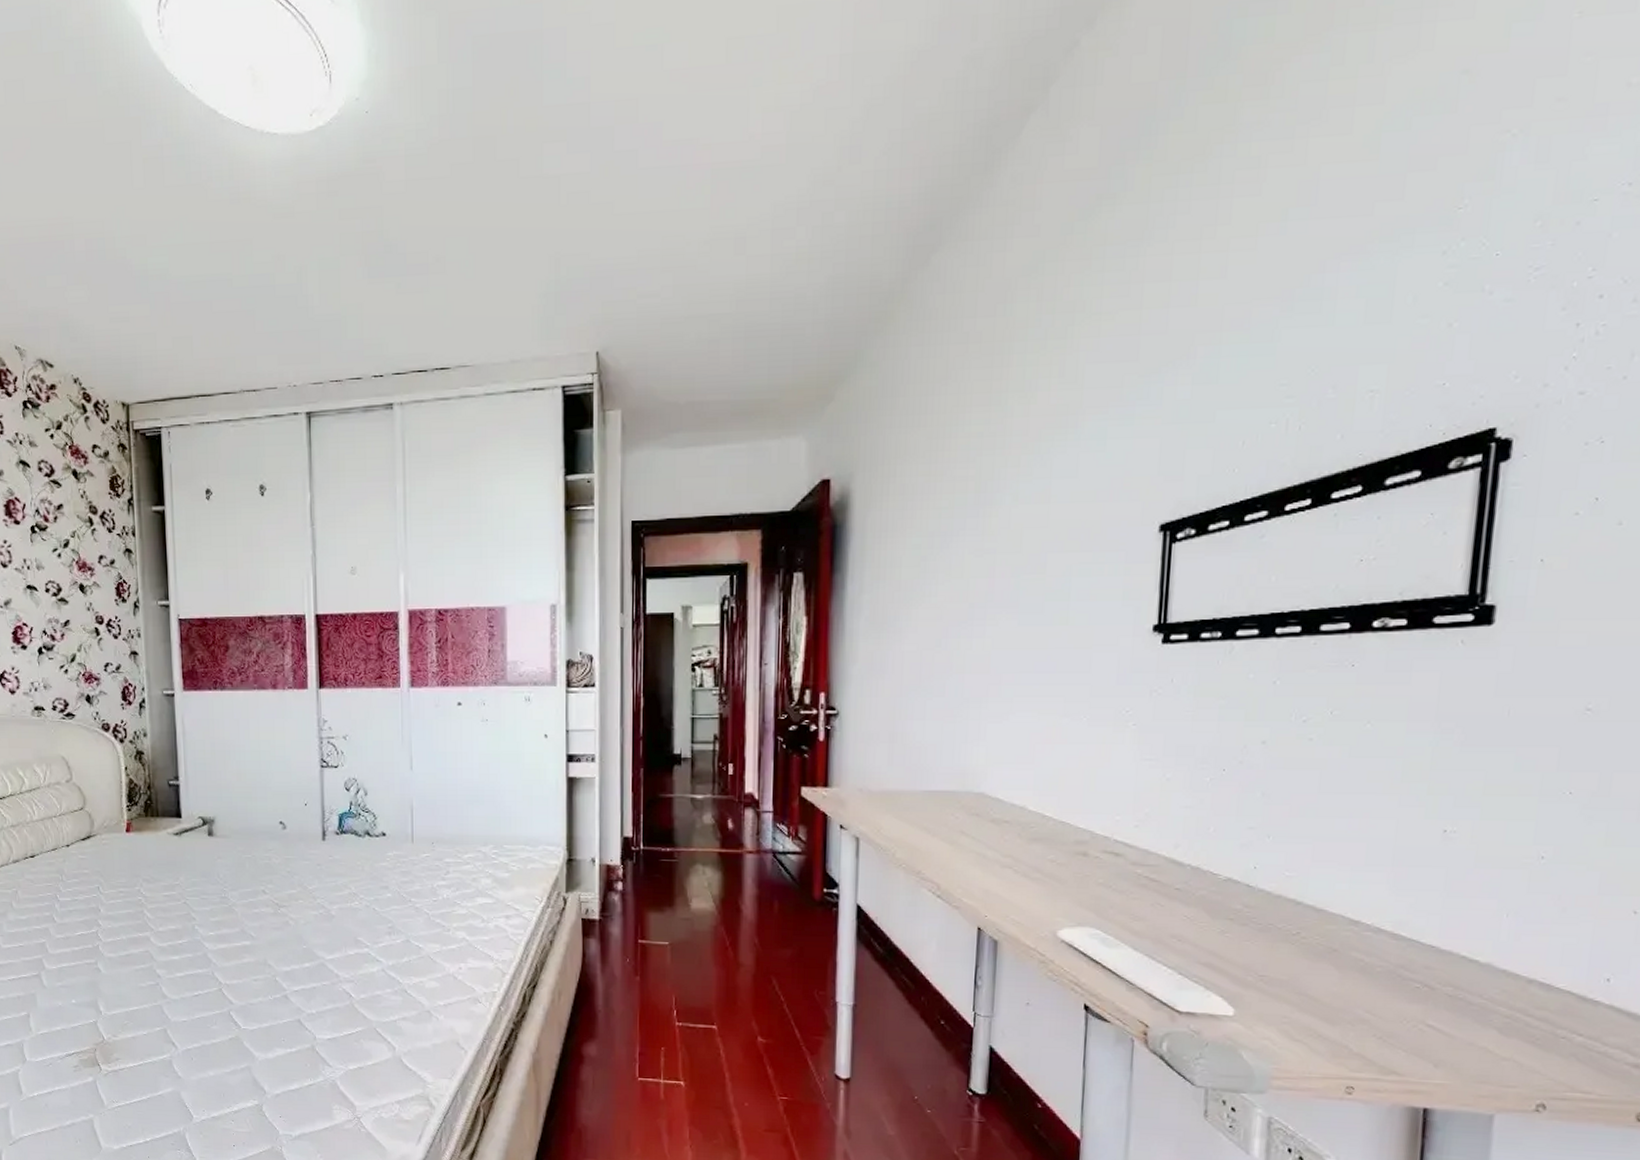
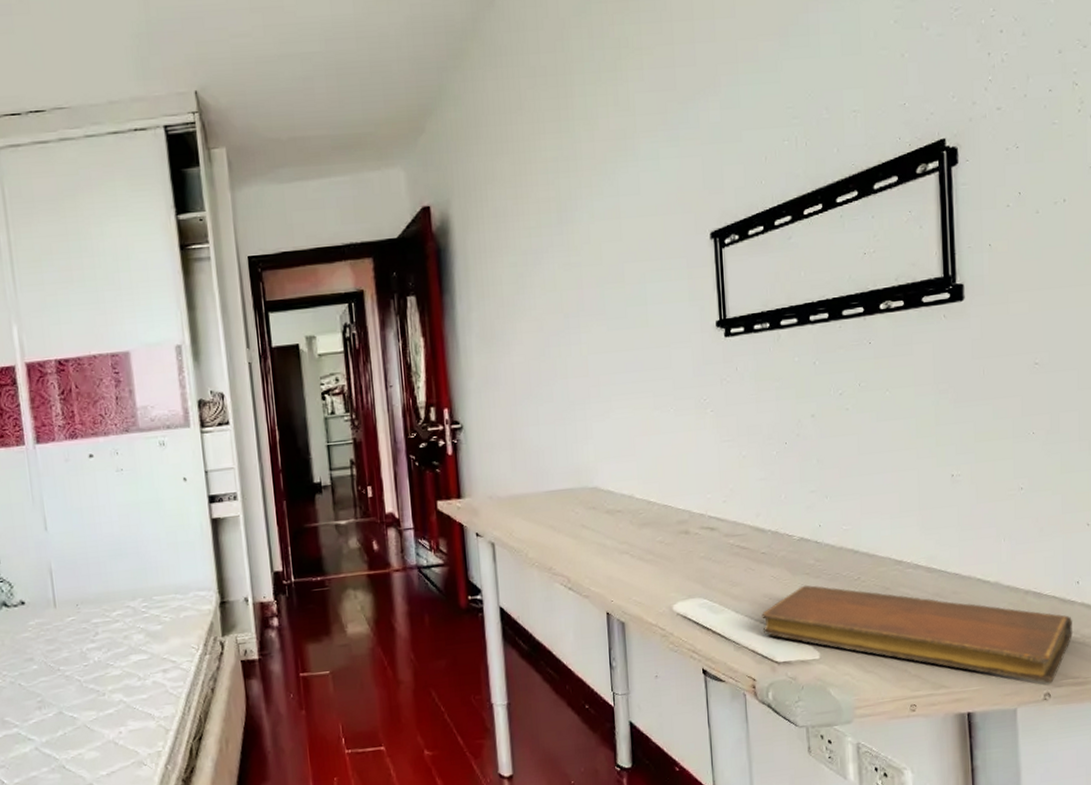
notebook: none [1164,931,1593,1094] -> present [762,585,1073,684]

